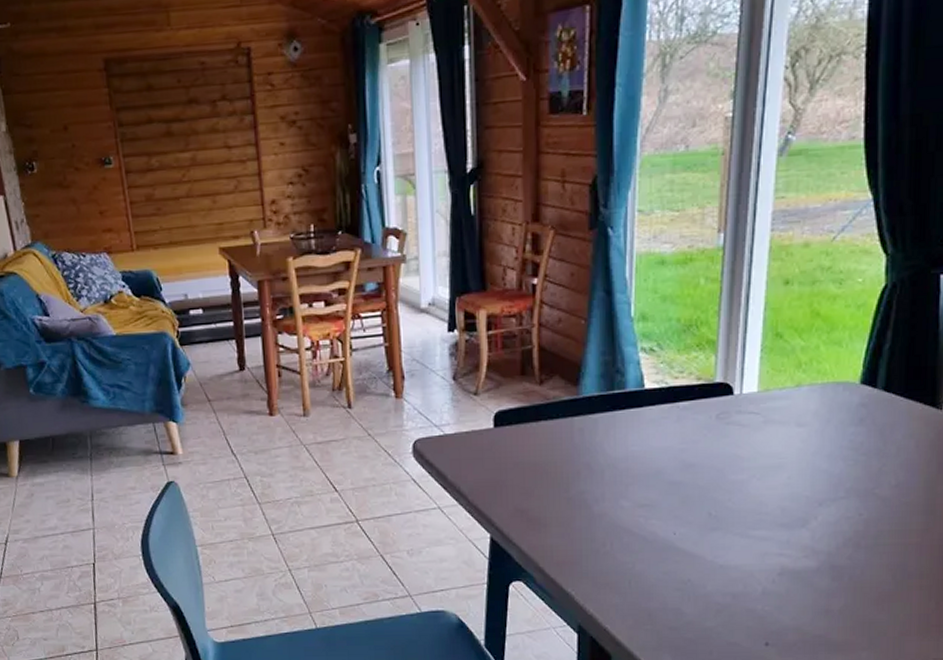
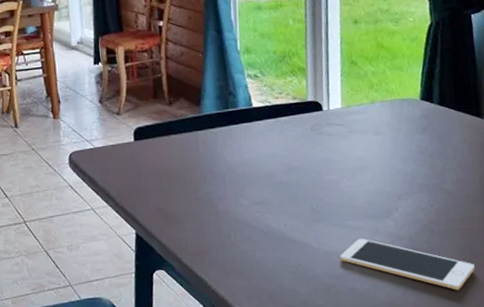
cell phone: none [739,551,906,616] -> present [340,238,475,290]

